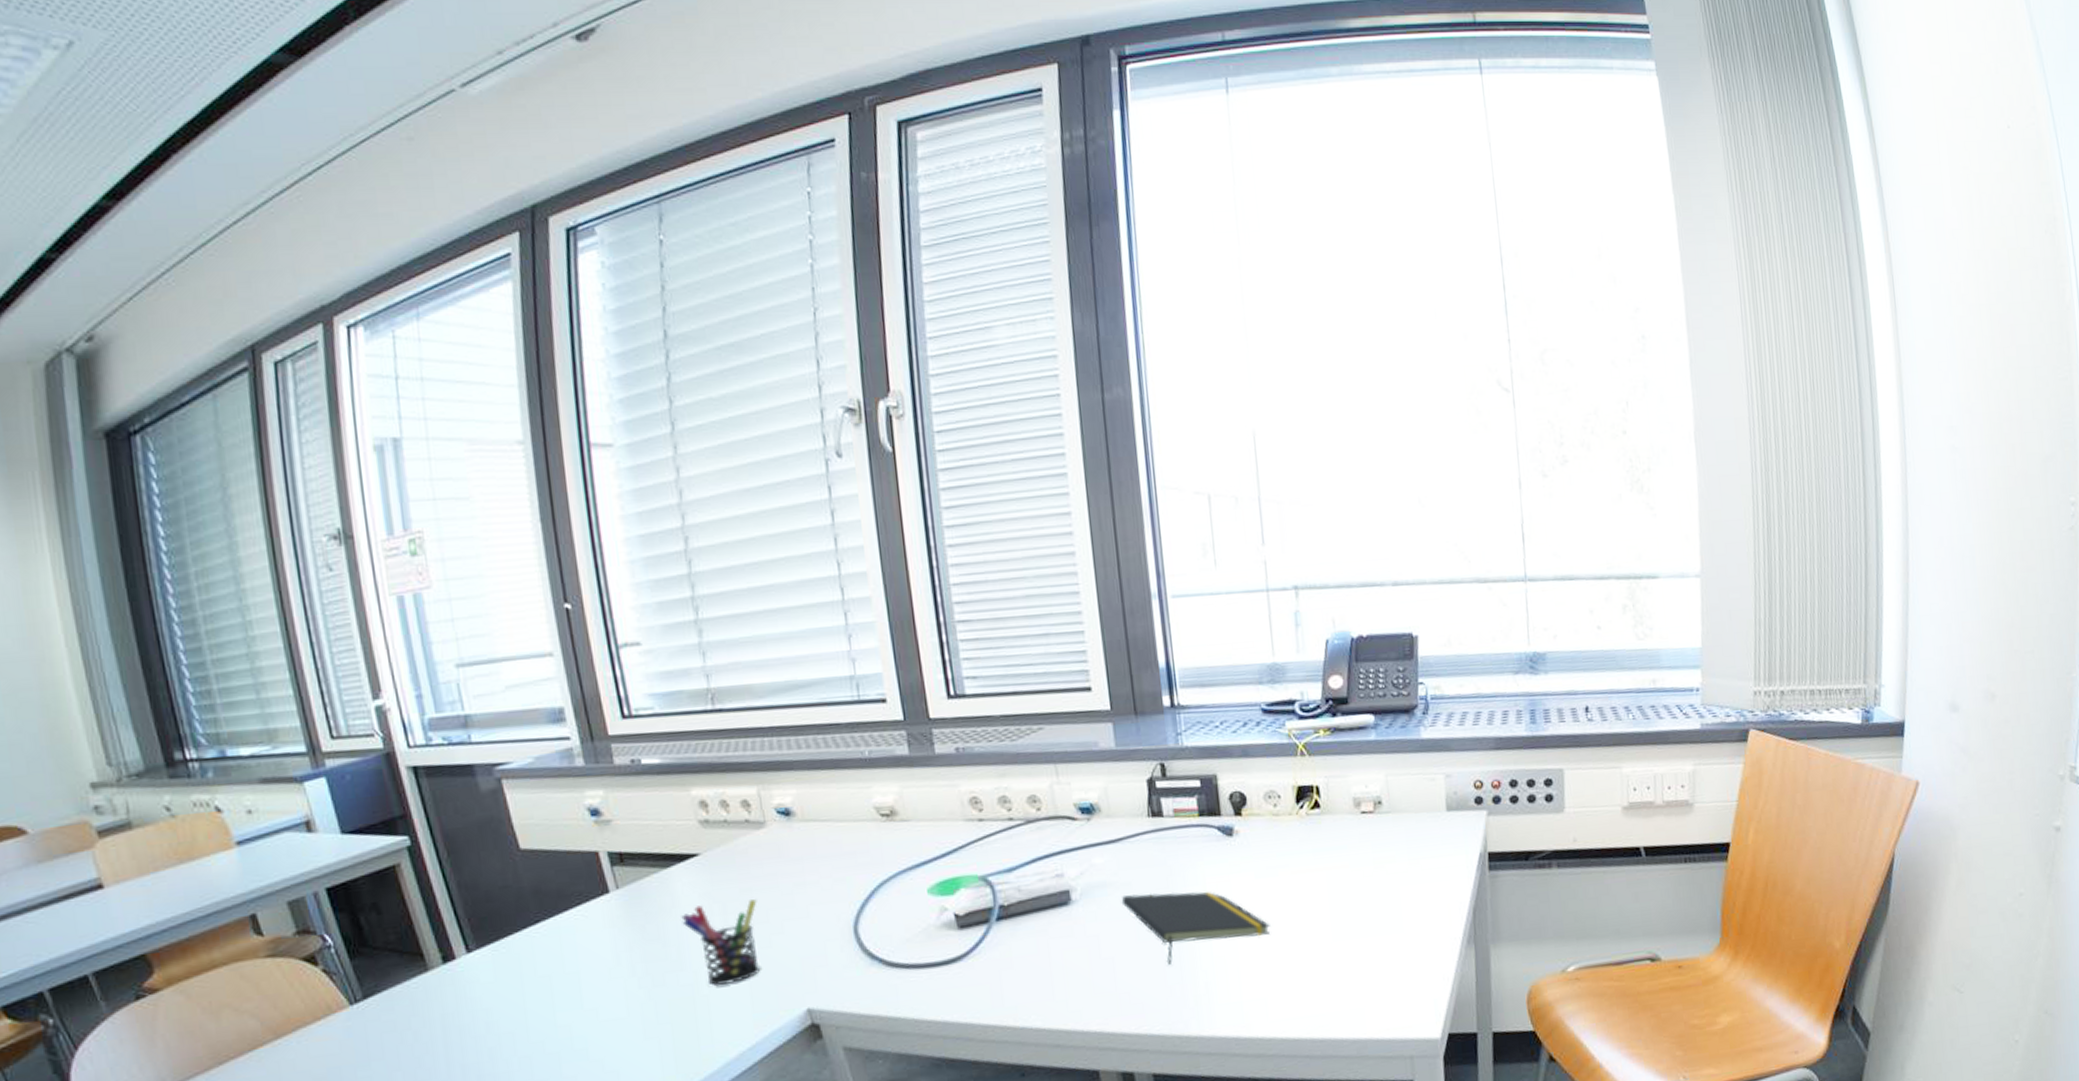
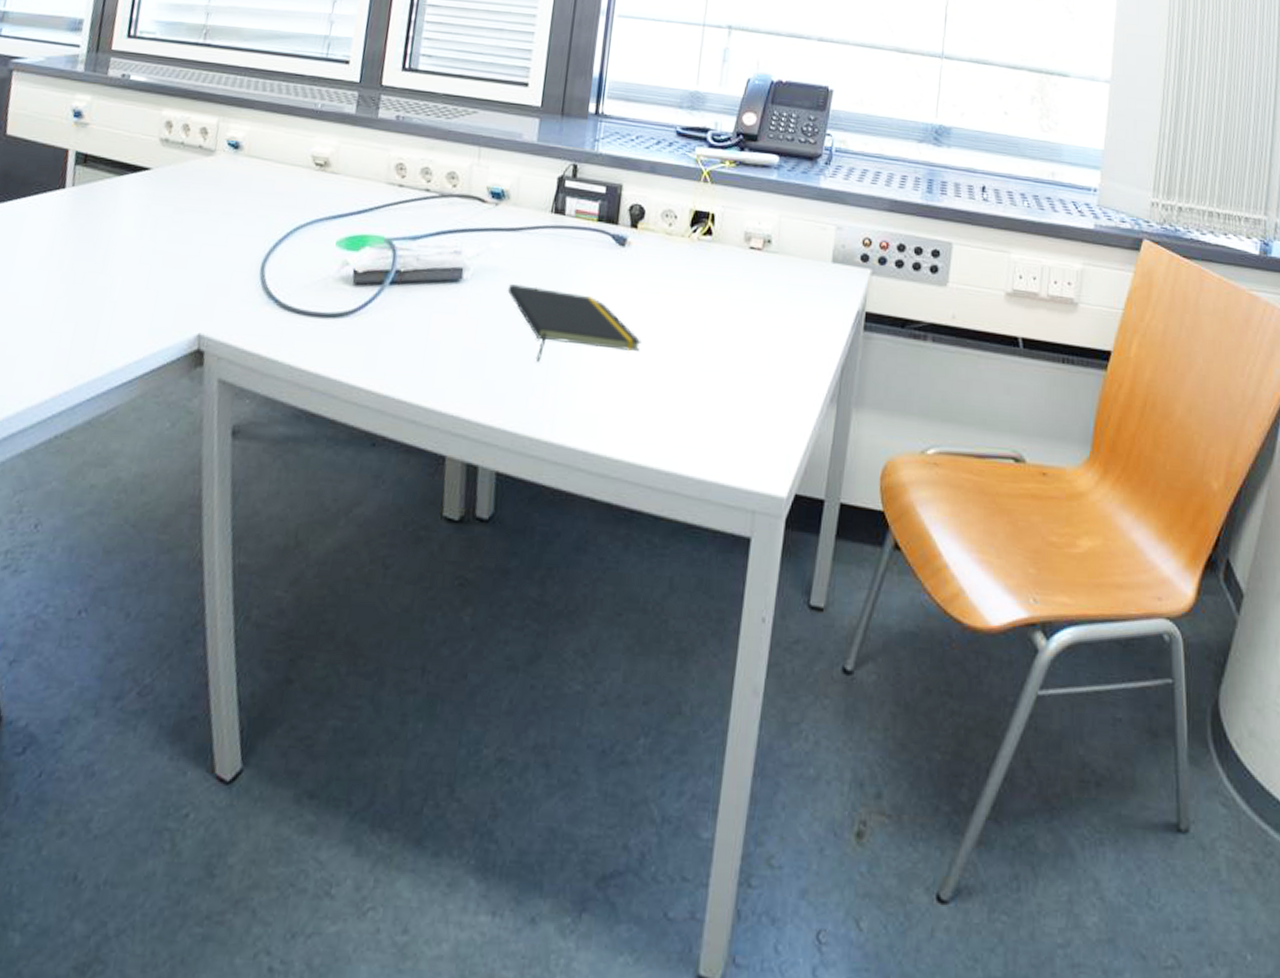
pen holder: present [681,899,761,987] -> none [116,216,187,295]

